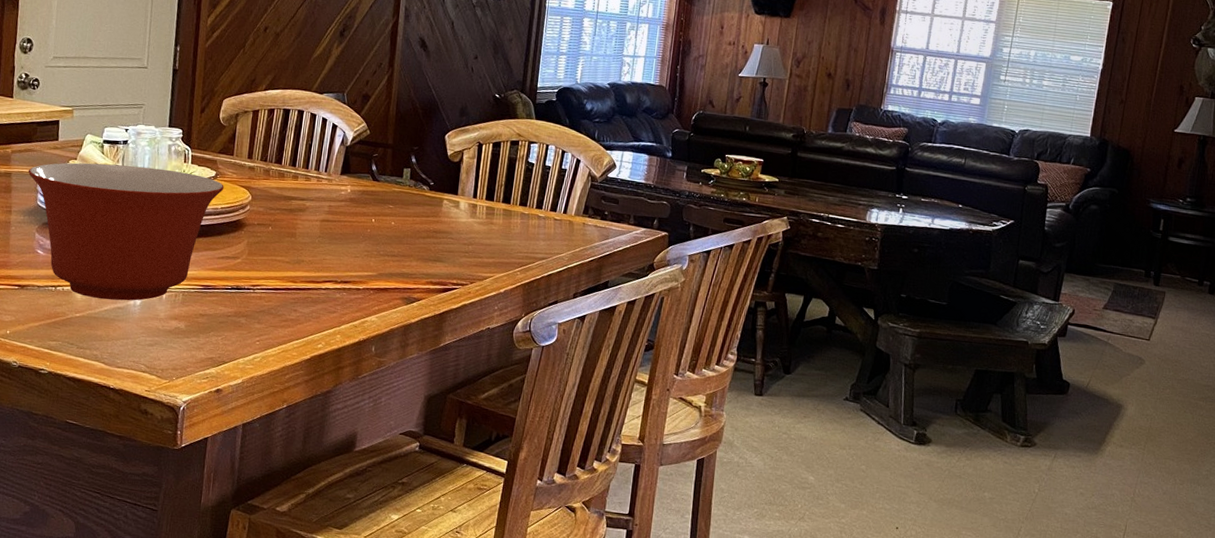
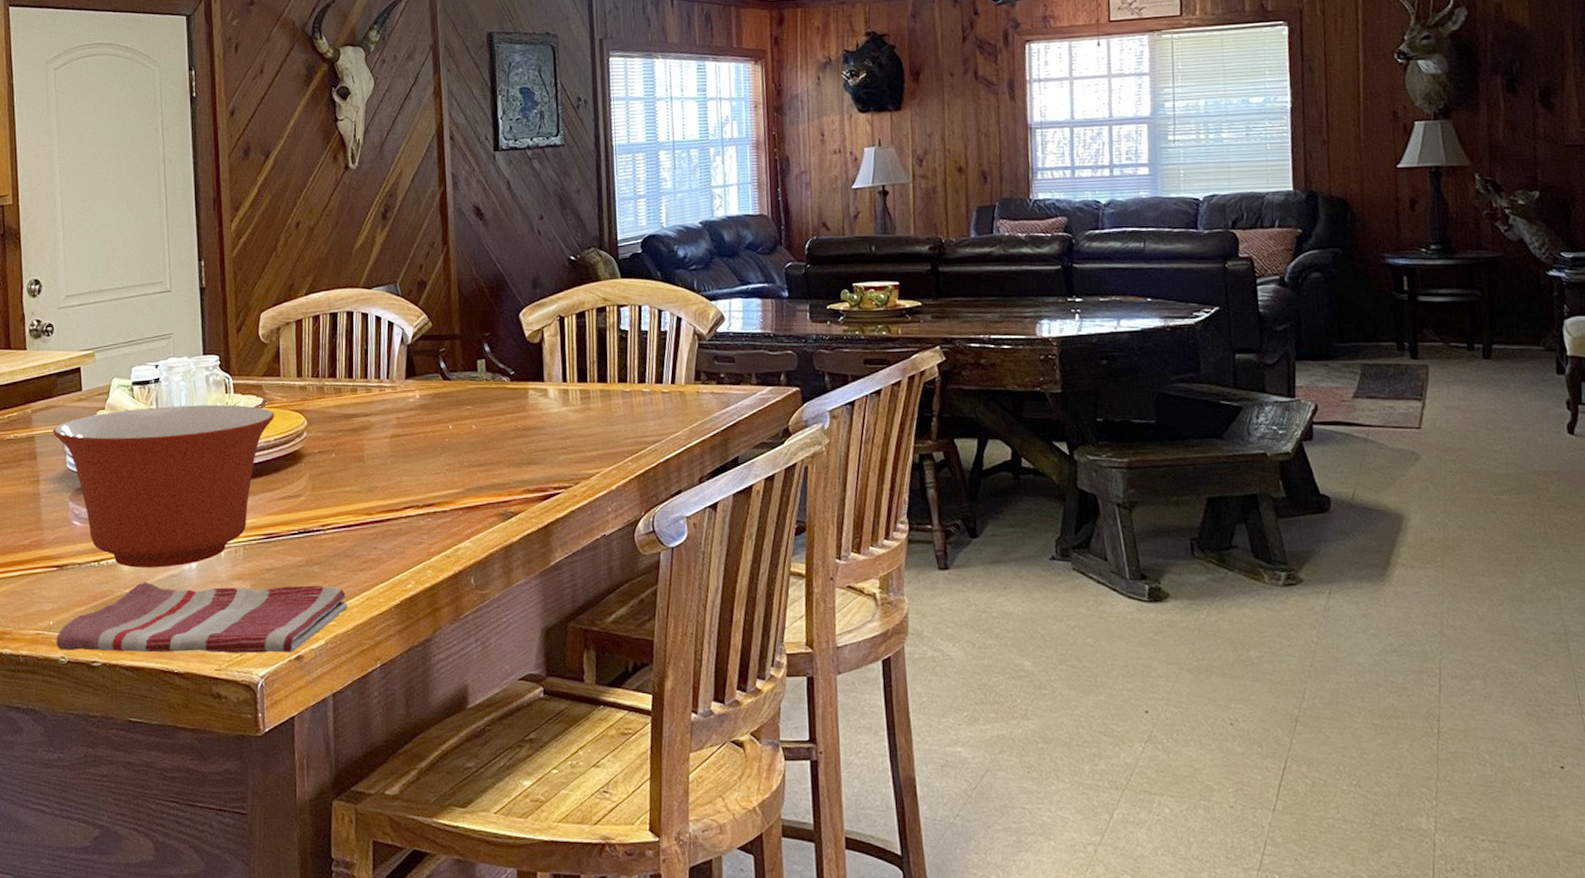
dish towel: none [10,309,266,386] -> present [56,582,348,654]

